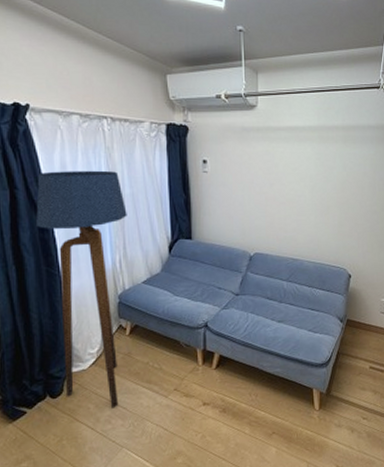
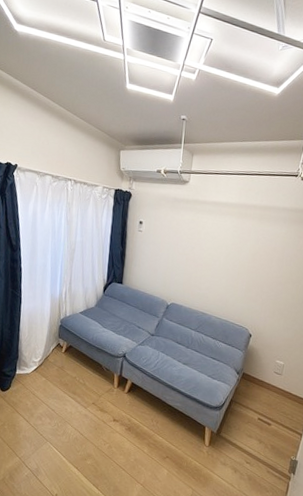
floor lamp: present [36,170,127,409] -> none [10,217,76,409]

